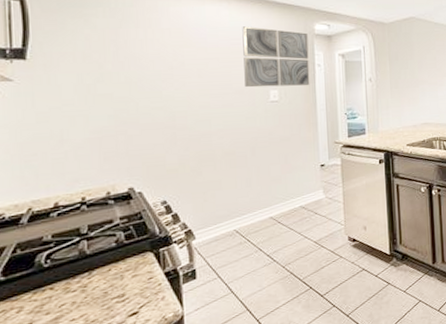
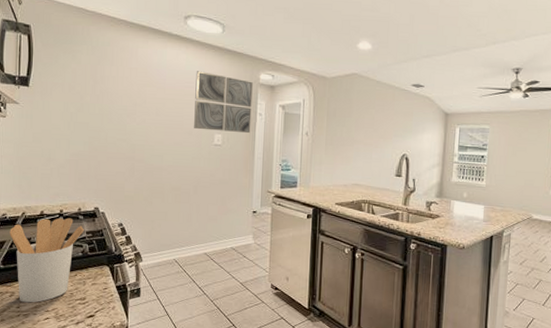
utensil holder: none [11,205,116,316] -> present [9,218,84,303]

